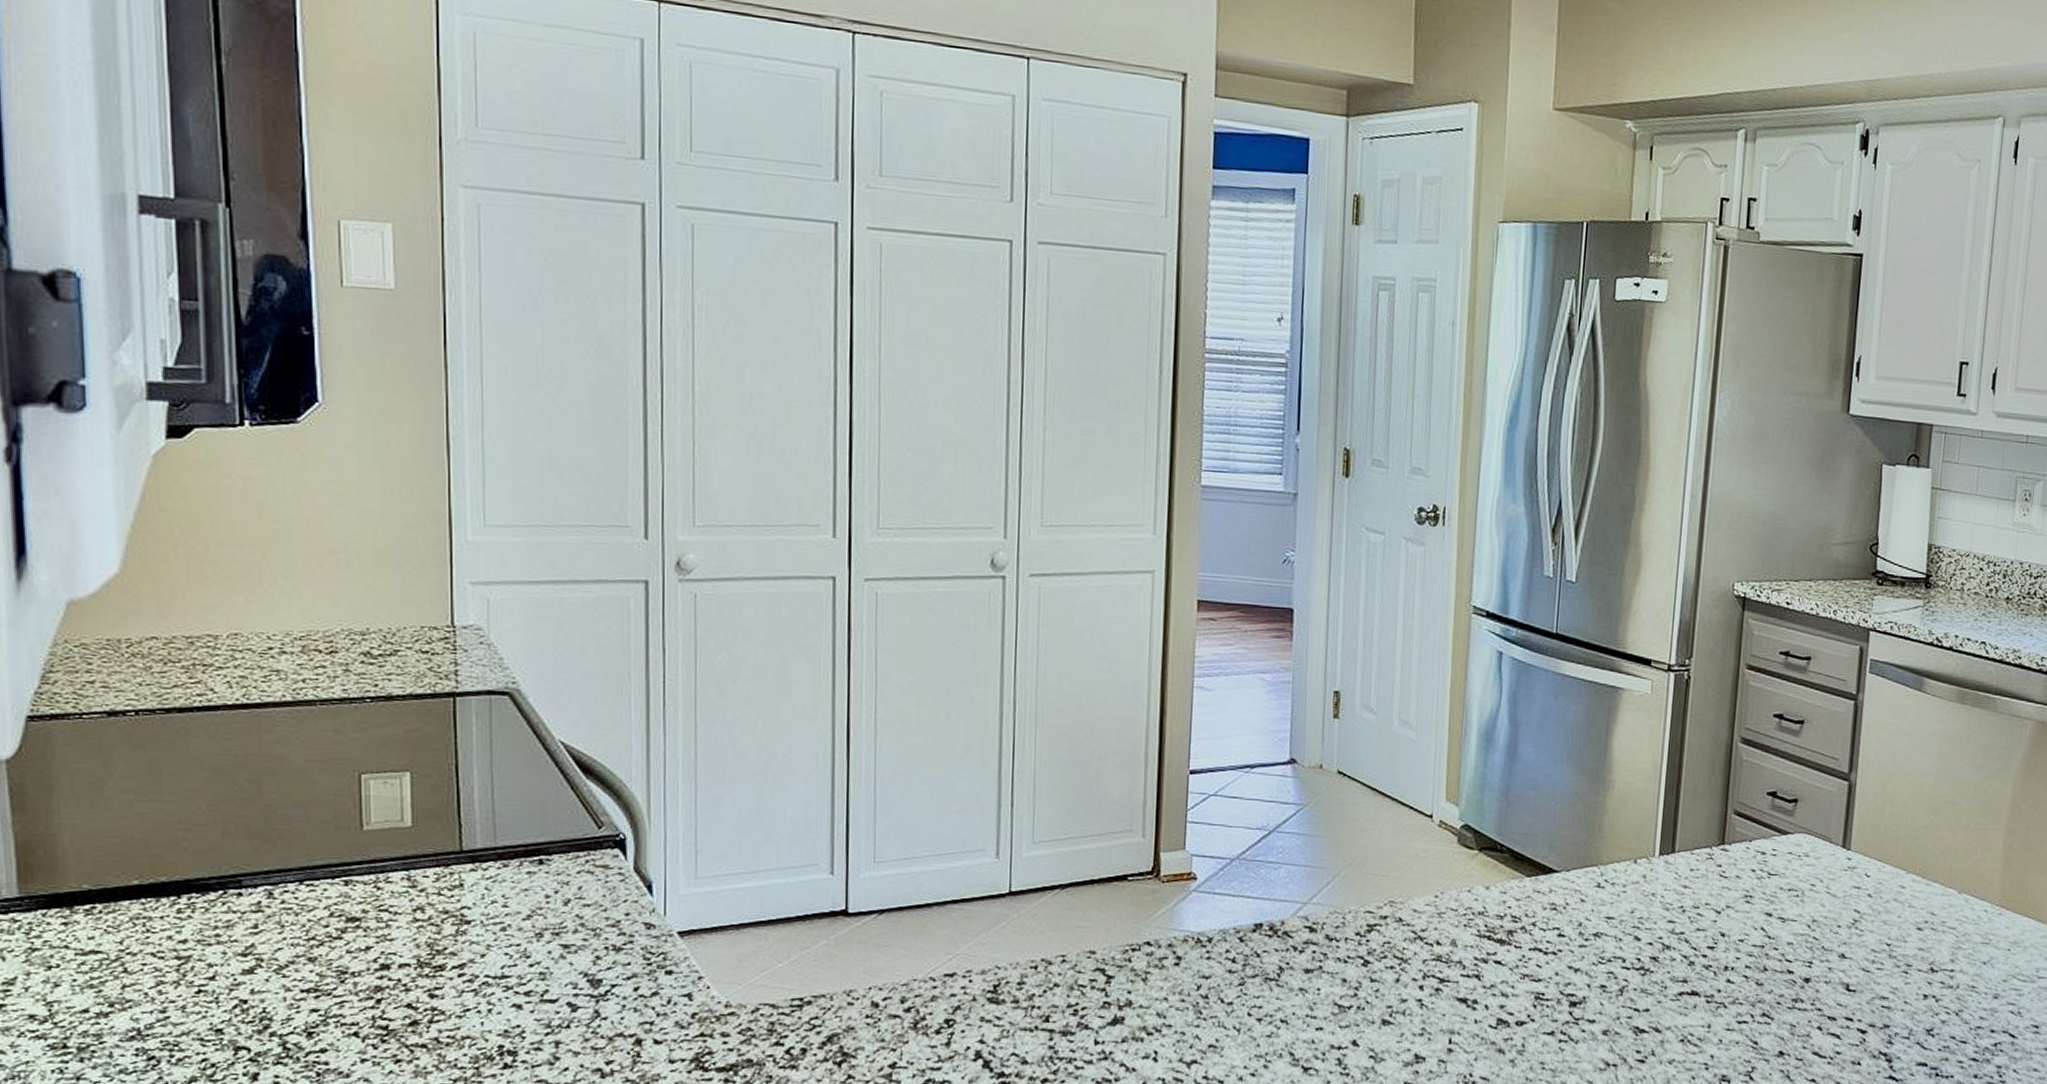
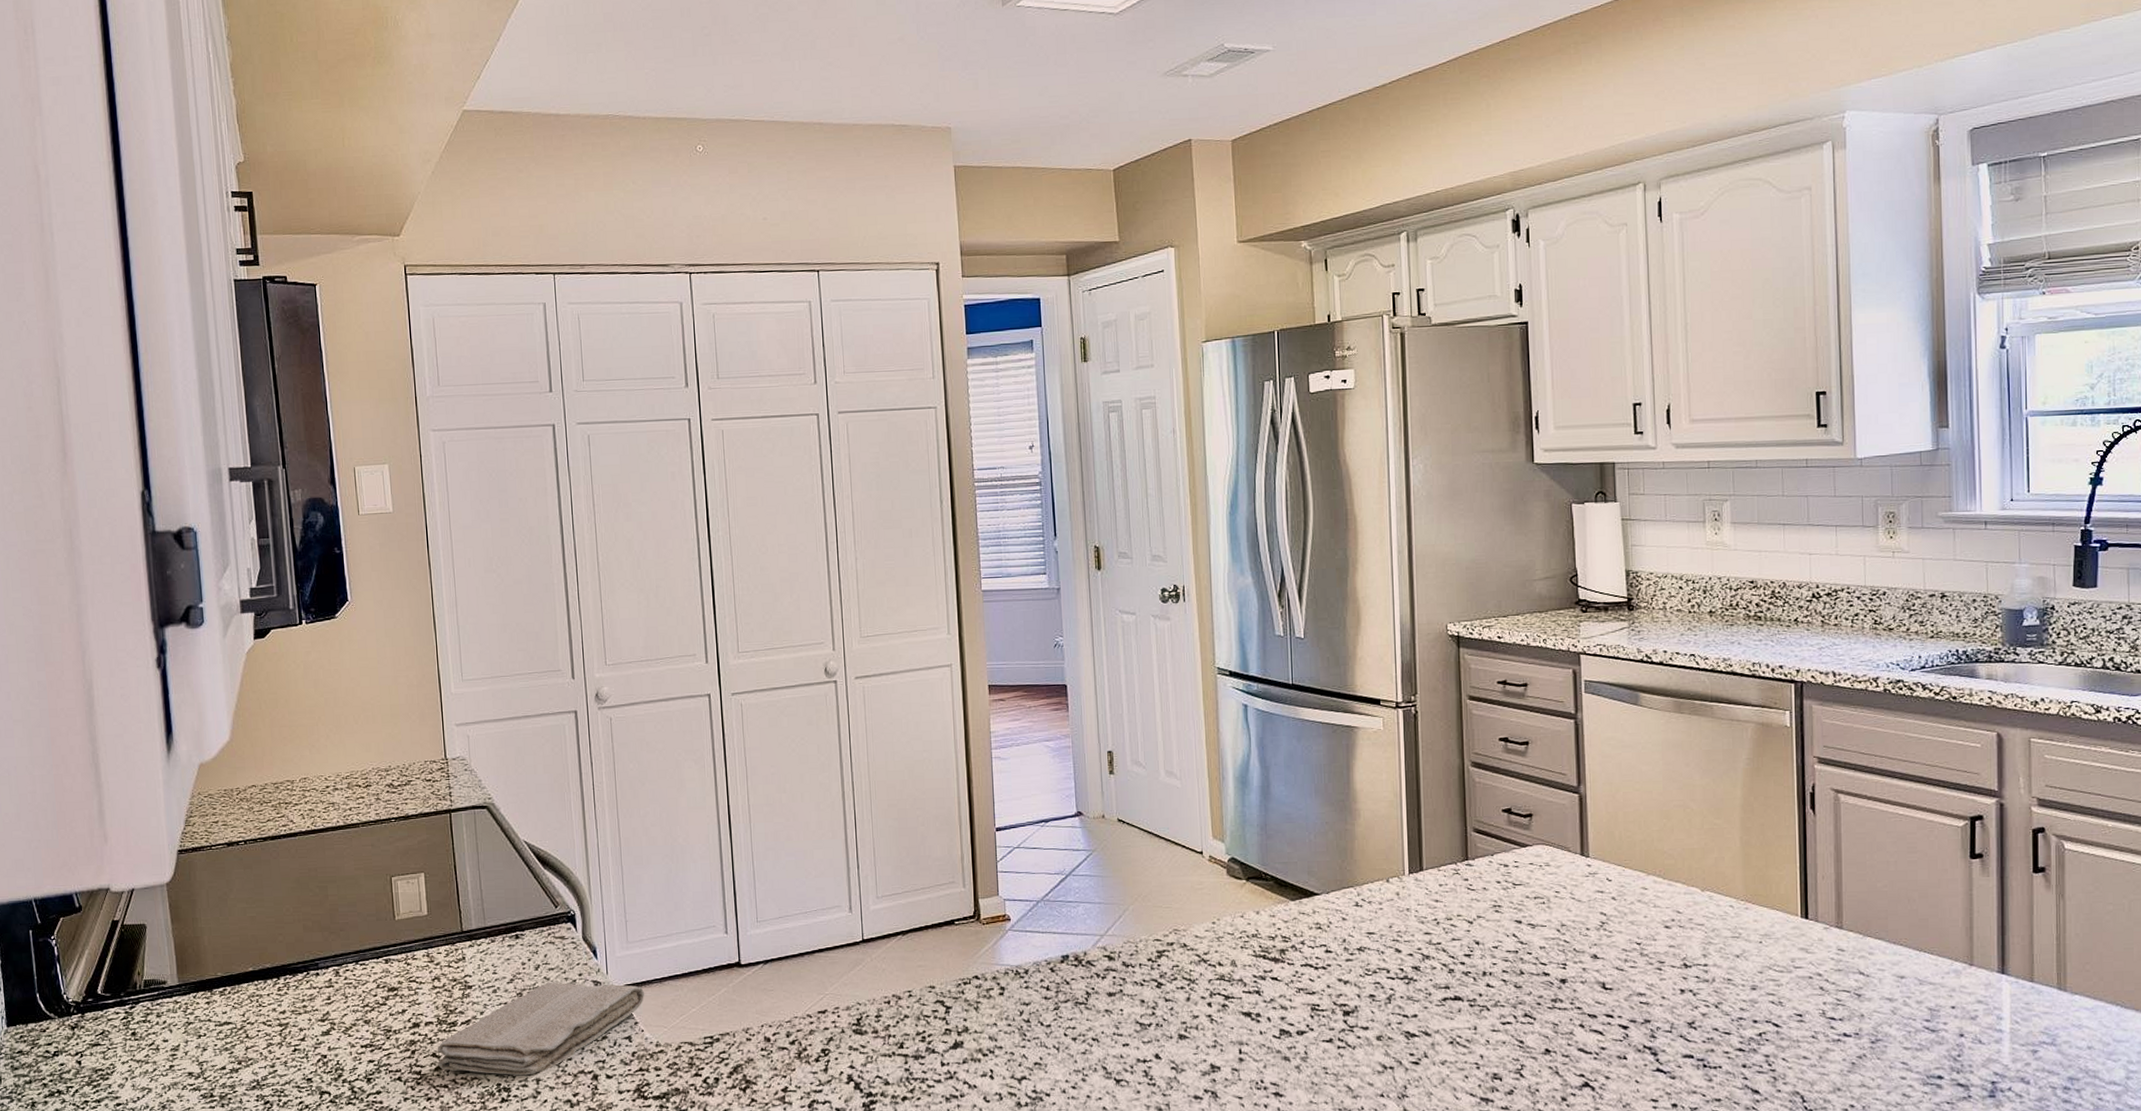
washcloth: none [414,921,714,1037] -> present [438,982,644,1076]

